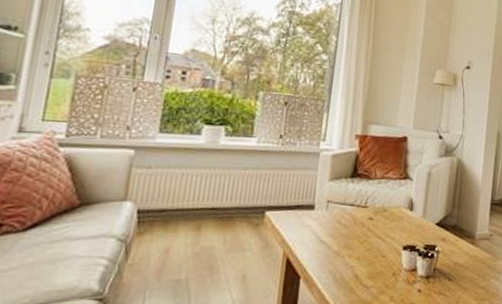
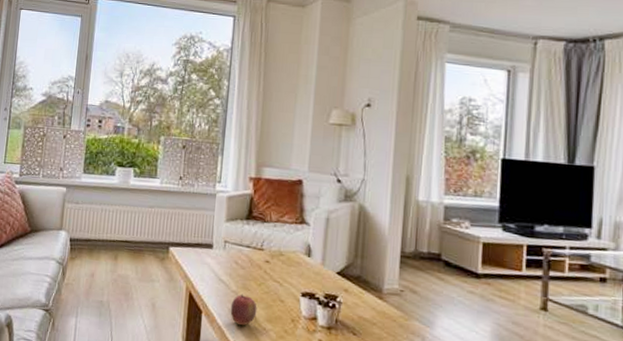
apple: none [331,253,359,286] -> present [230,294,257,326]

